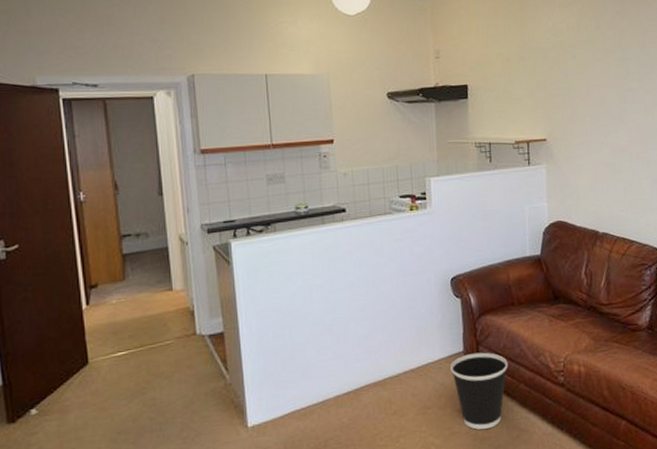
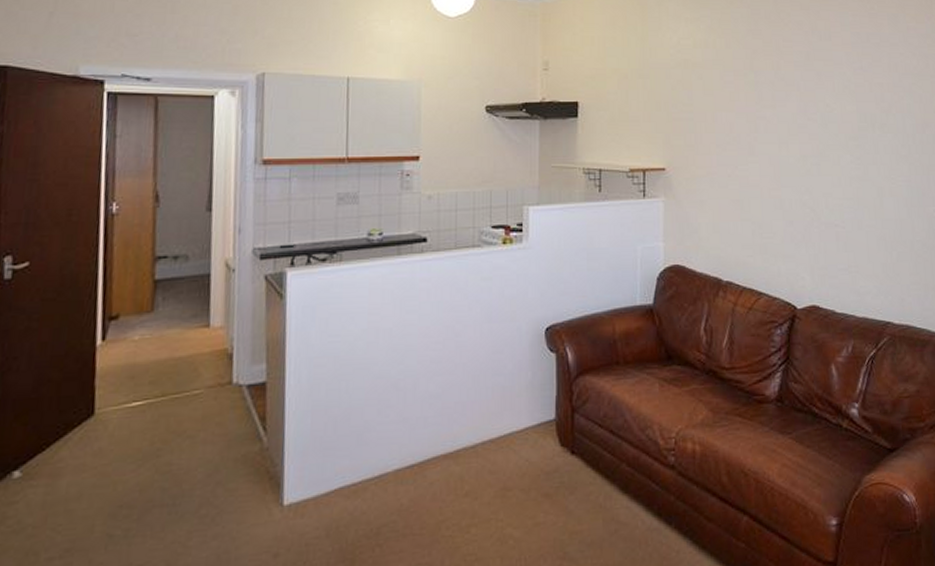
wastebasket: present [450,352,508,430] -> none [537,421,608,521]

